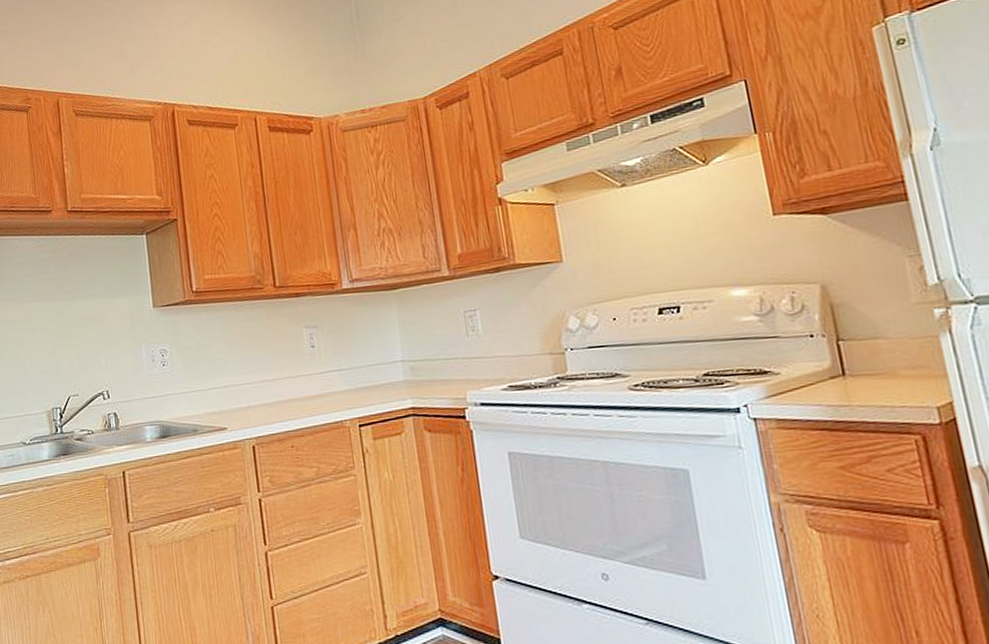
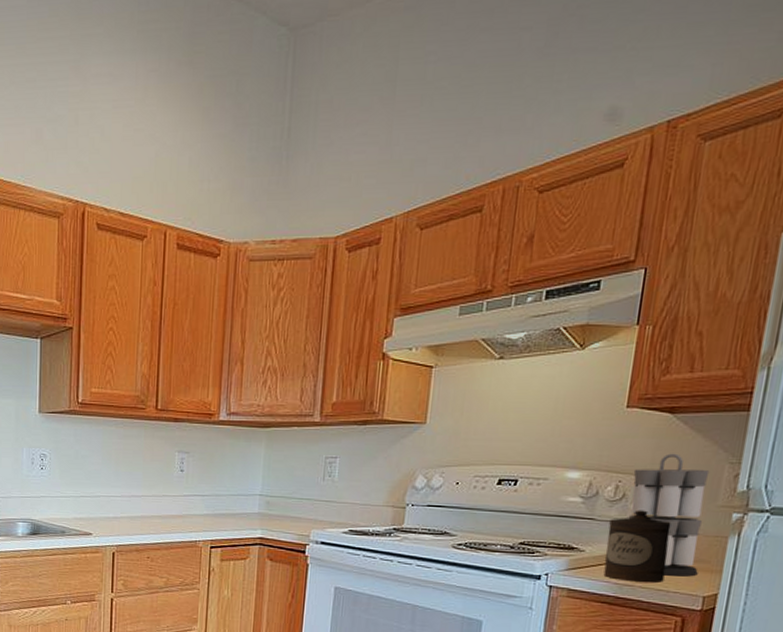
canister: none [797,319,884,402] -> present [603,510,671,583]
spice rack: none [804,254,920,389] -> present [628,453,710,577]

